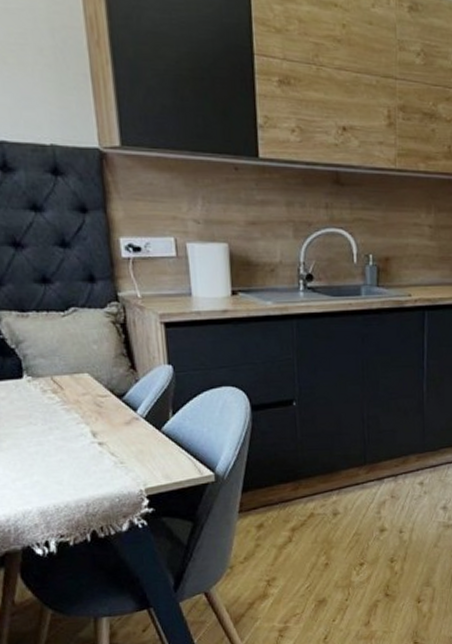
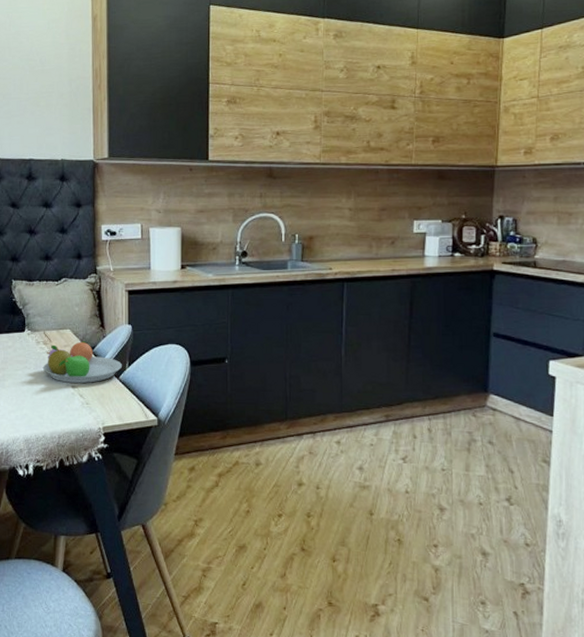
fruit bowl: none [54,387,164,439] -> present [42,341,122,383]

